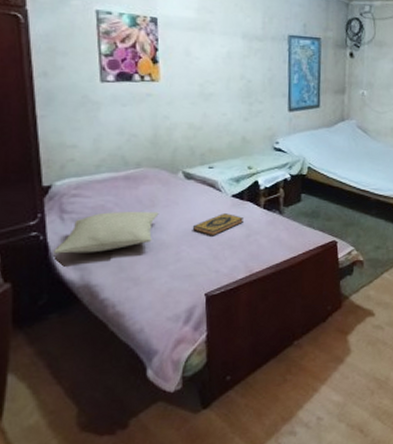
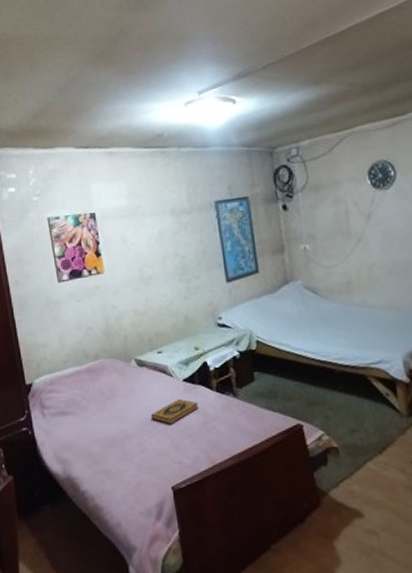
pillow: present [53,211,159,254] -> none [40,402,120,448]

